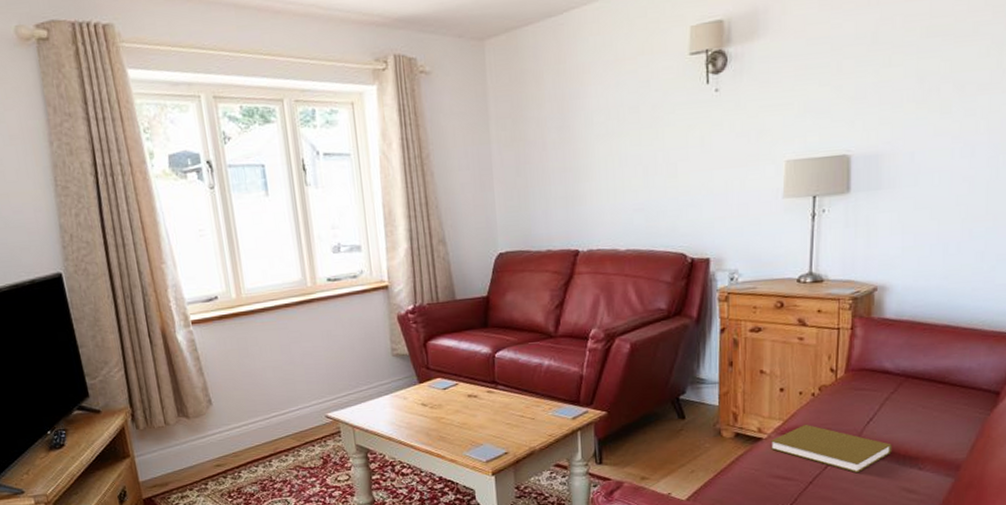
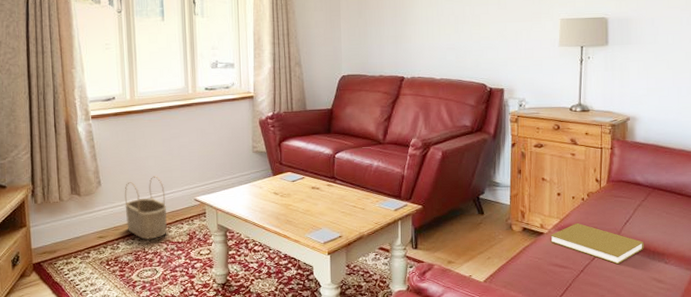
wicker basket: none [240,390,296,466] -> present [124,176,168,240]

